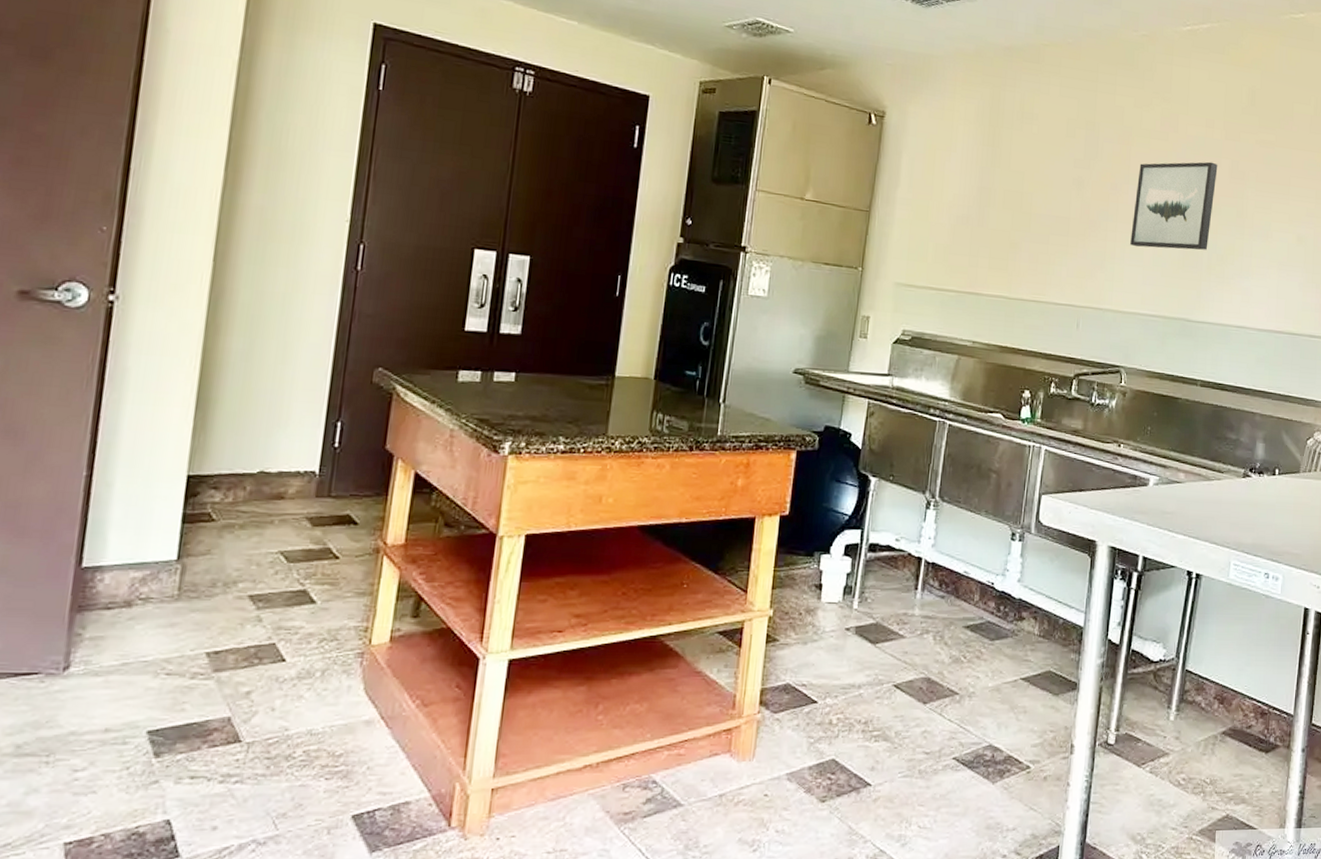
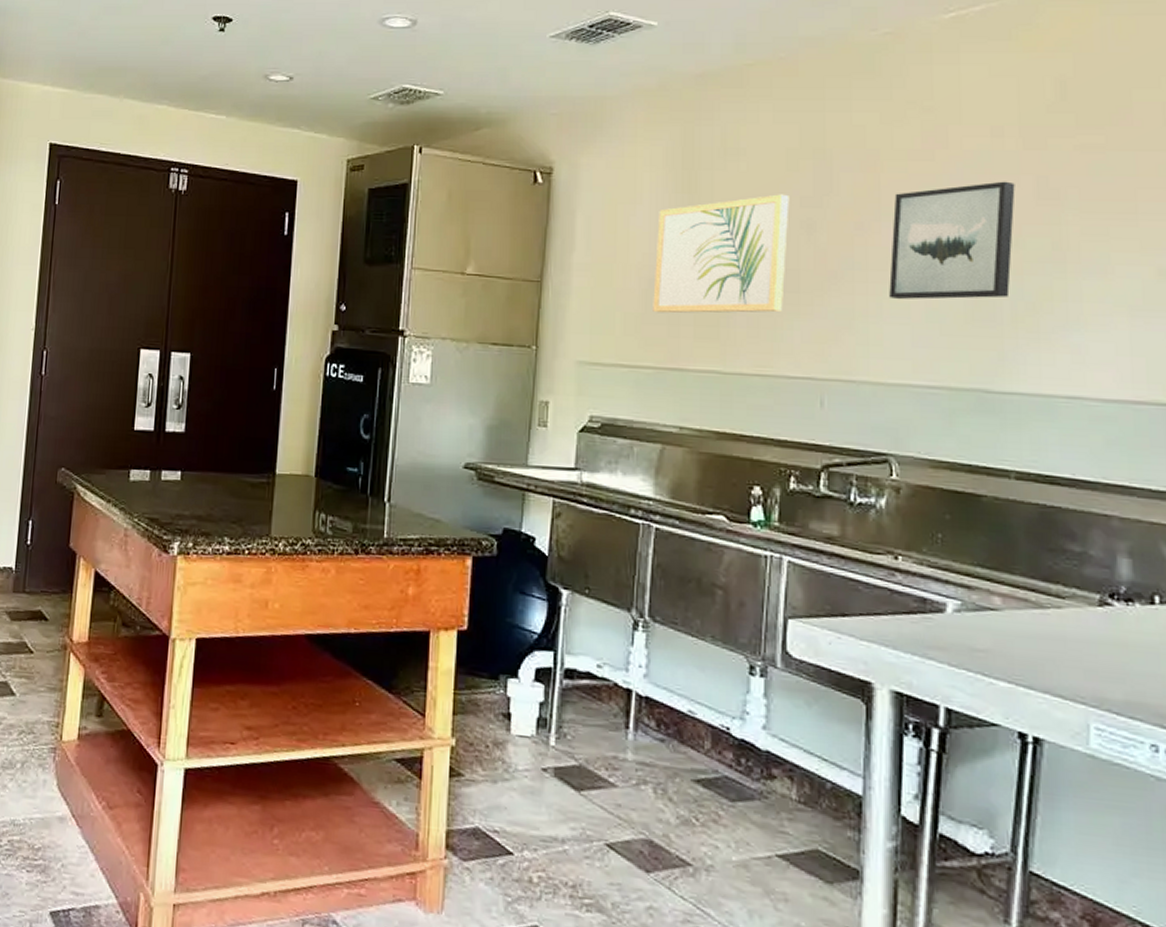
wall art: none [958,155,1067,251] -> present [653,194,790,314]

